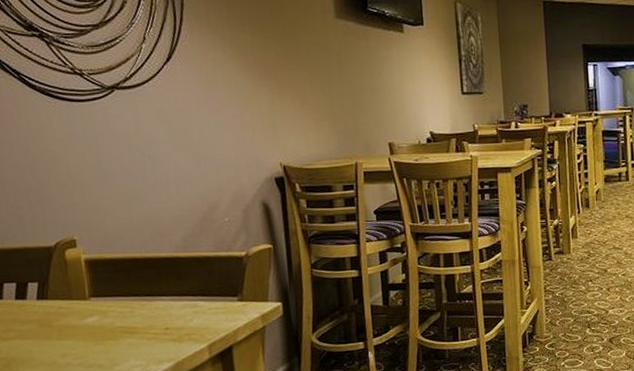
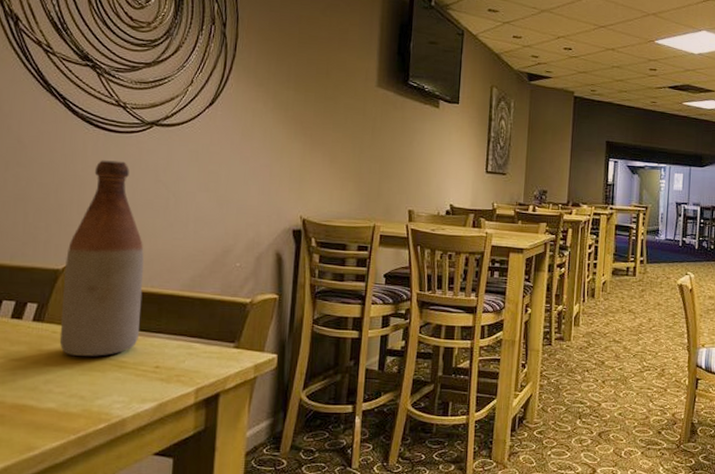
beer bottle: none [55,130,143,328] -> present [59,160,145,356]

